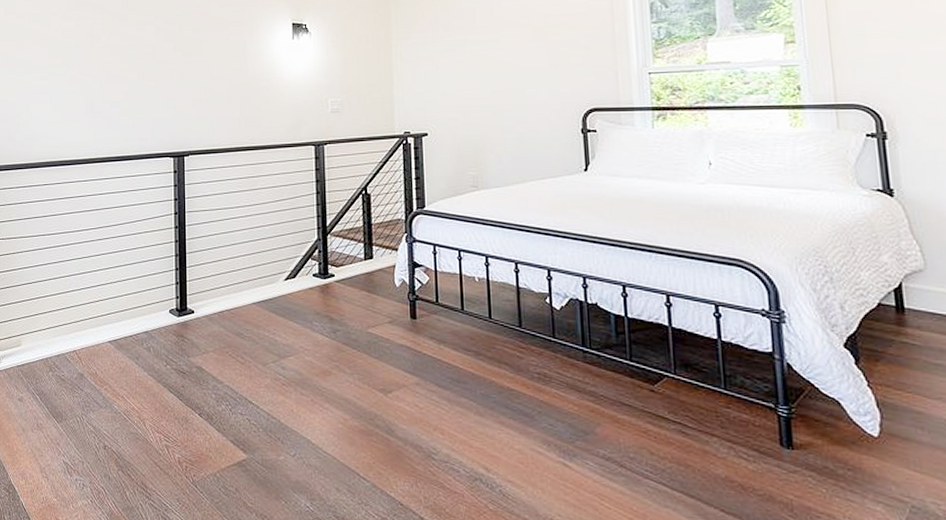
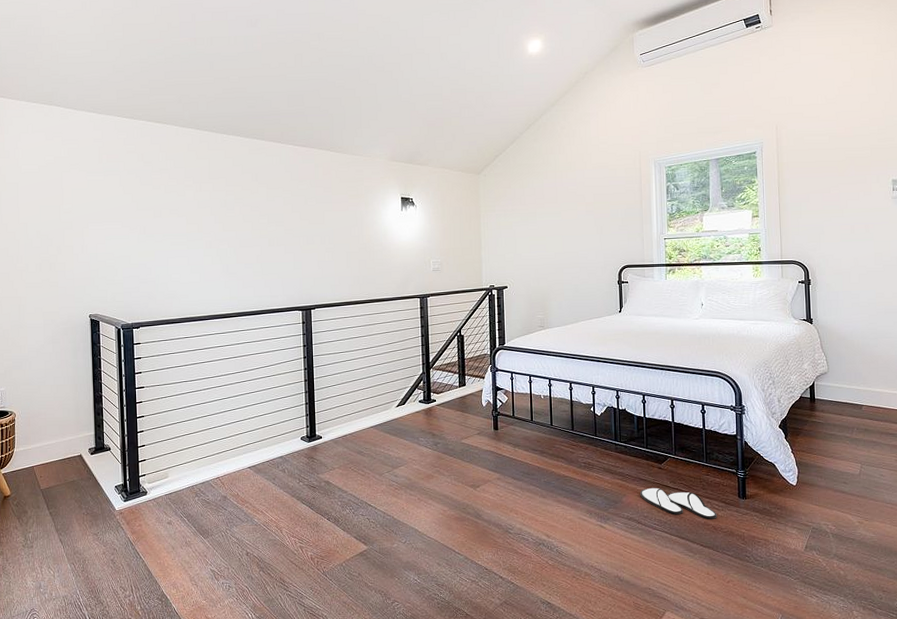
slippers: none [622,417,746,474] -> present [640,487,717,519]

